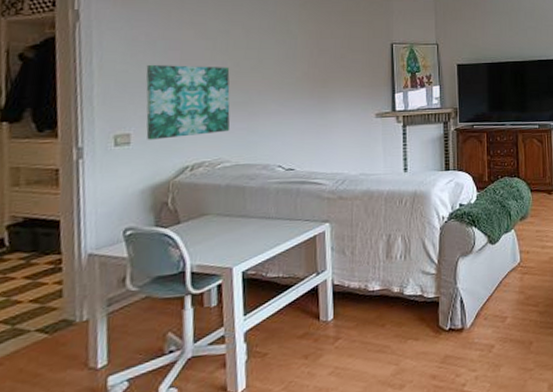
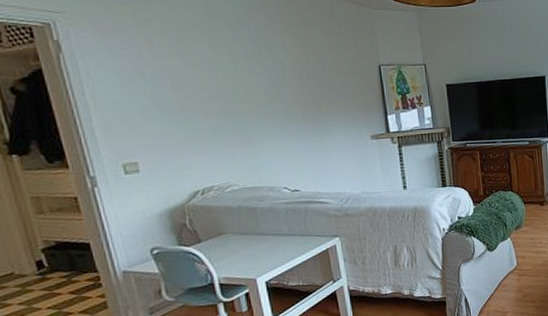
wall art: present [146,64,230,140] -> none [139,94,233,168]

